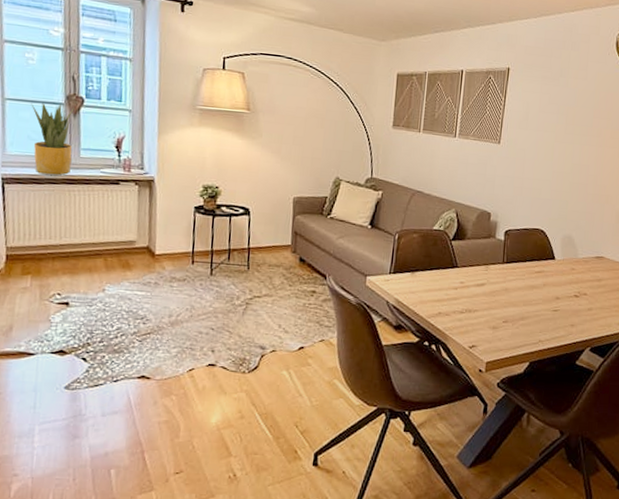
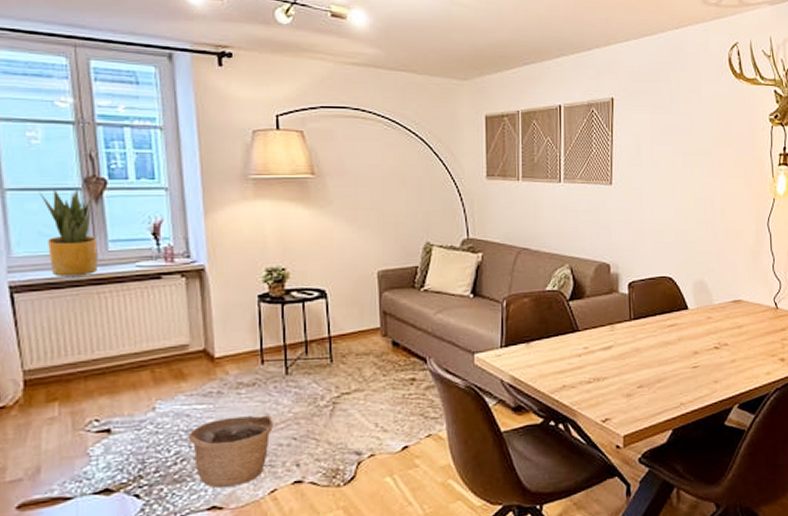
basket: none [128,305,198,362] -> present [188,415,275,489]

